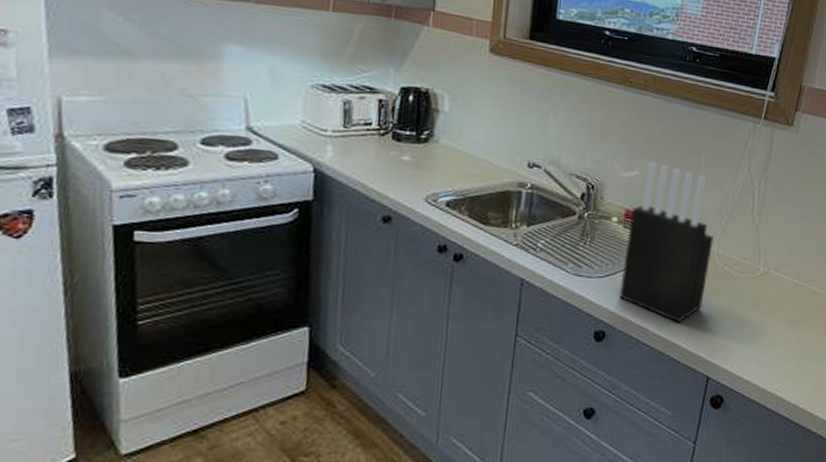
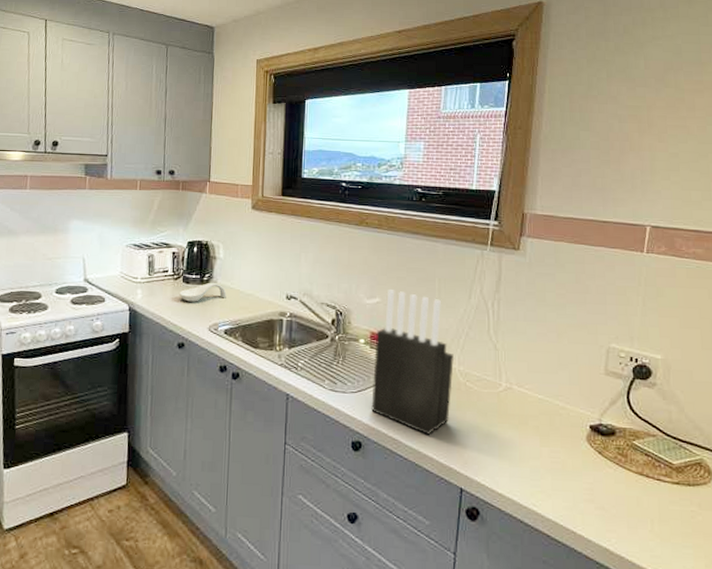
spoon rest: none [386,141,451,166] -> present [179,282,227,302]

